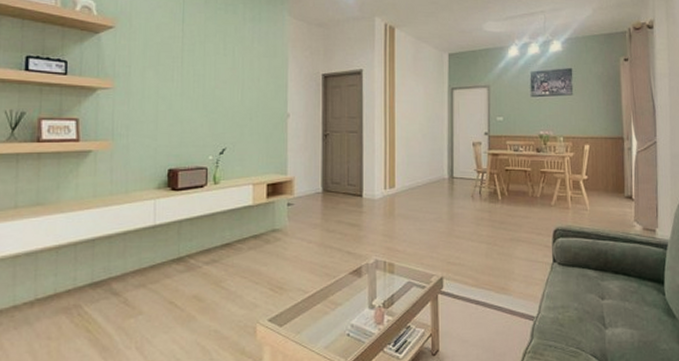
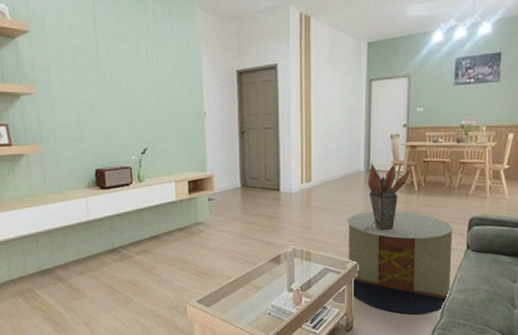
side table: none [431,220,539,335] -> present [347,211,453,315]
table lamp: none [448,169,493,241] -> present [363,162,410,231]

